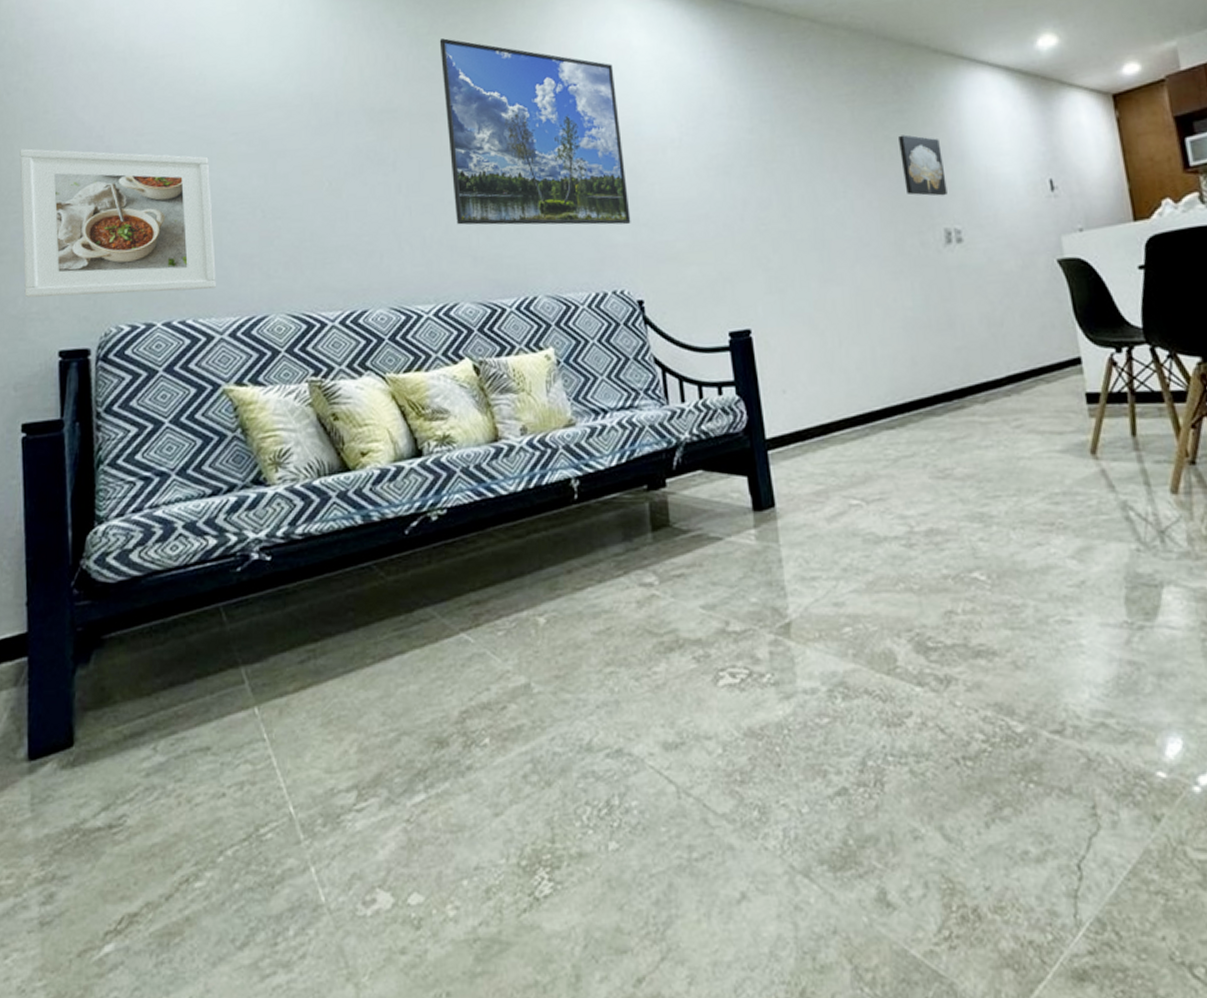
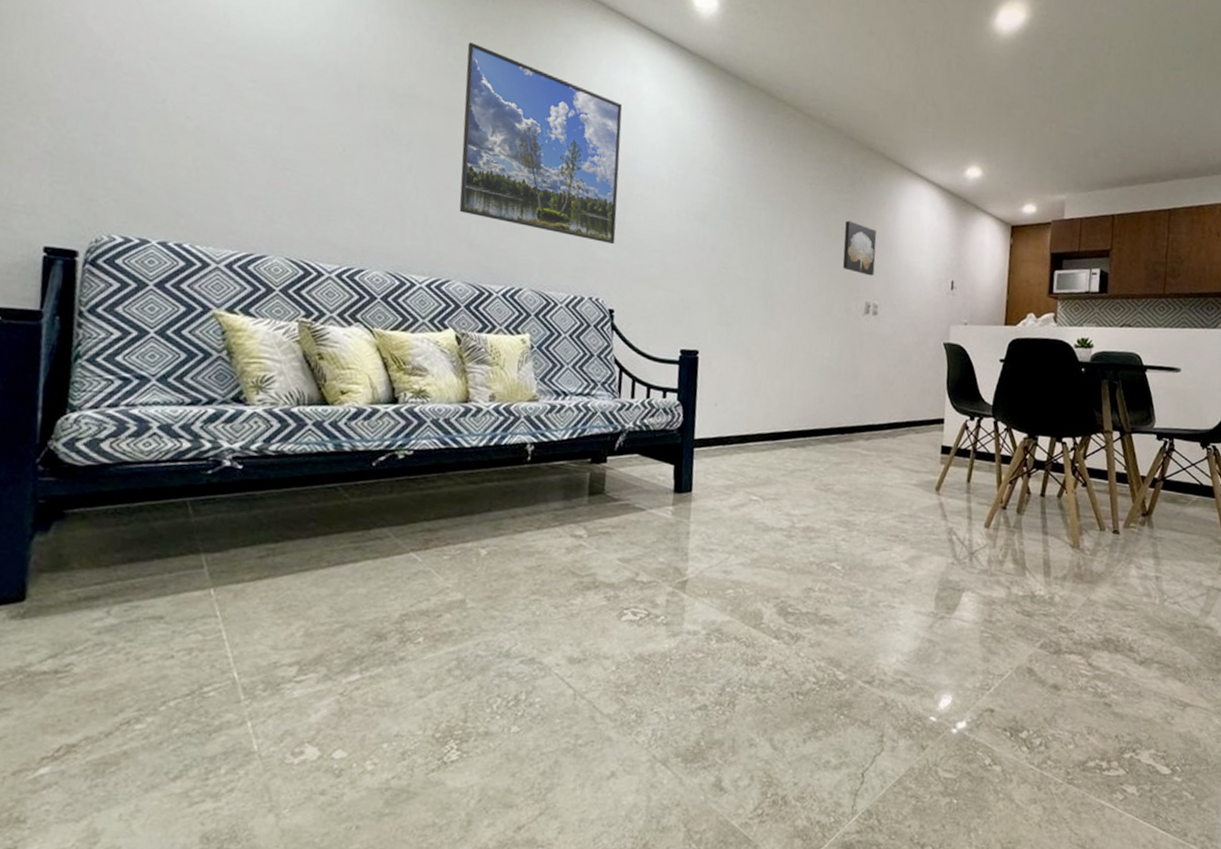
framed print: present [19,148,216,298] -> none [11,42,224,221]

